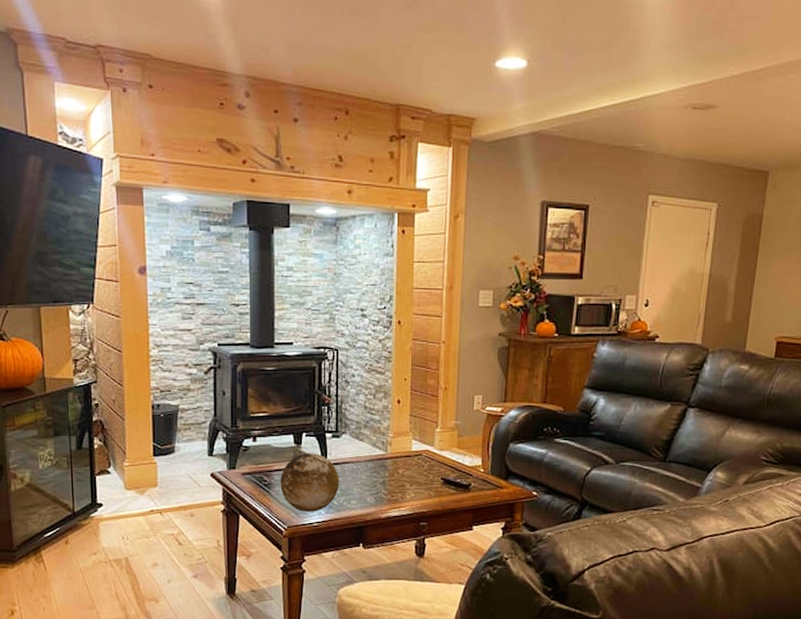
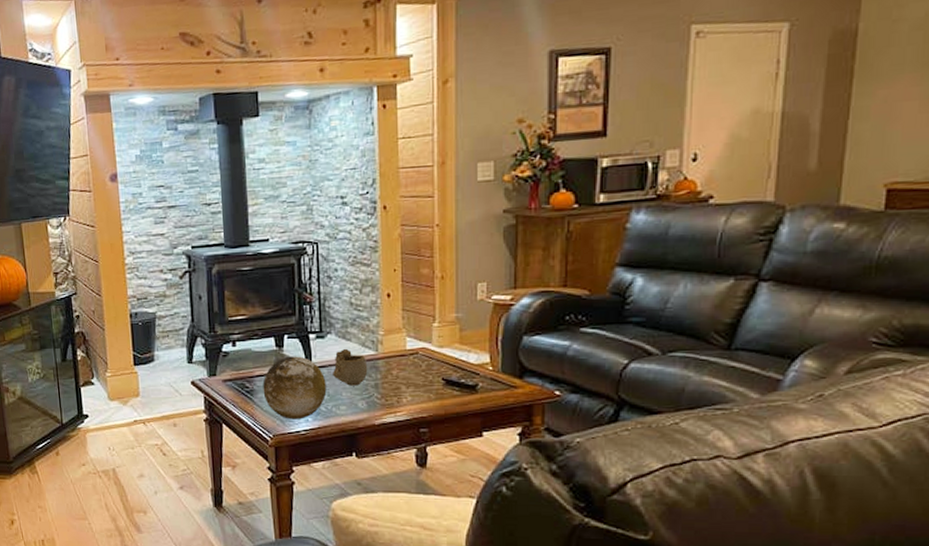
mug: none [346,447,377,482] -> present [333,348,368,386]

